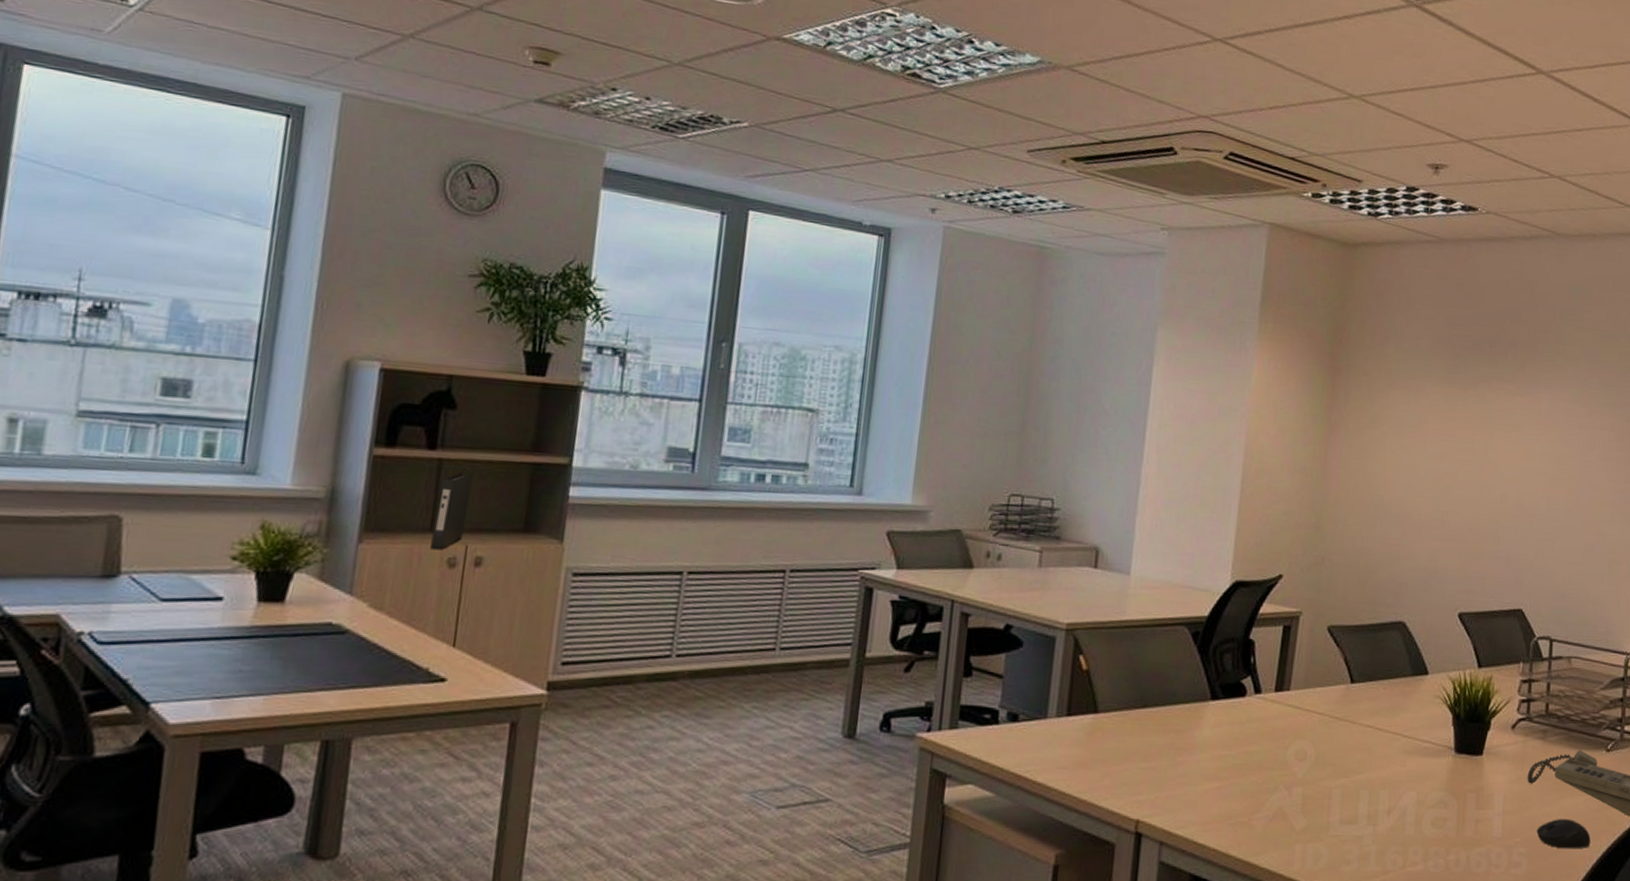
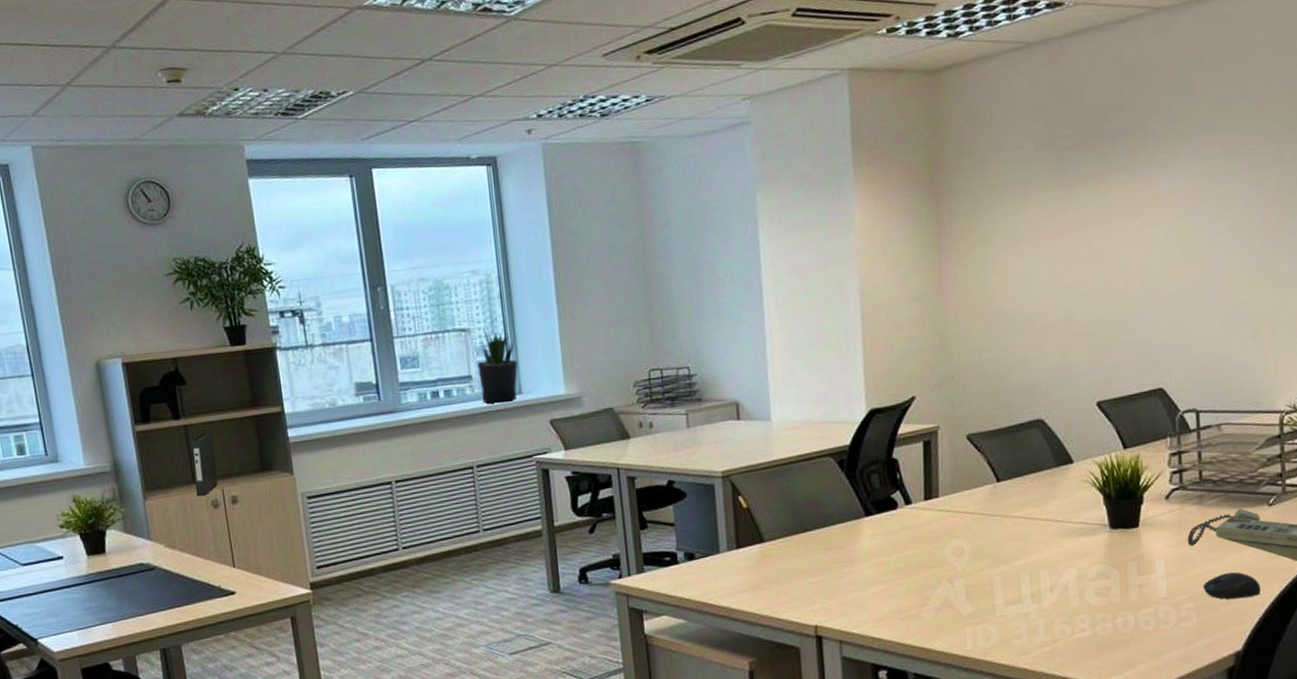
planter: none [814,412,868,503] -> present [477,328,518,404]

